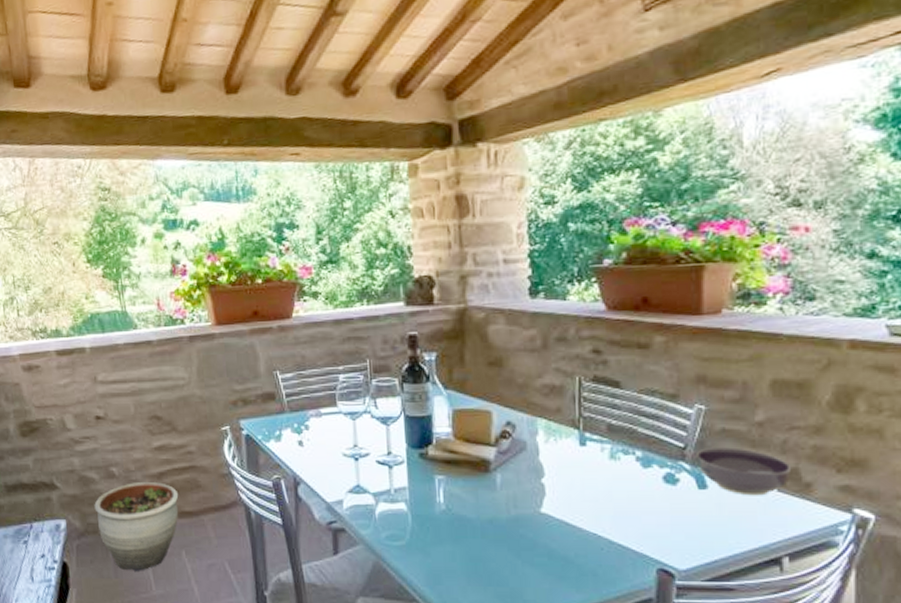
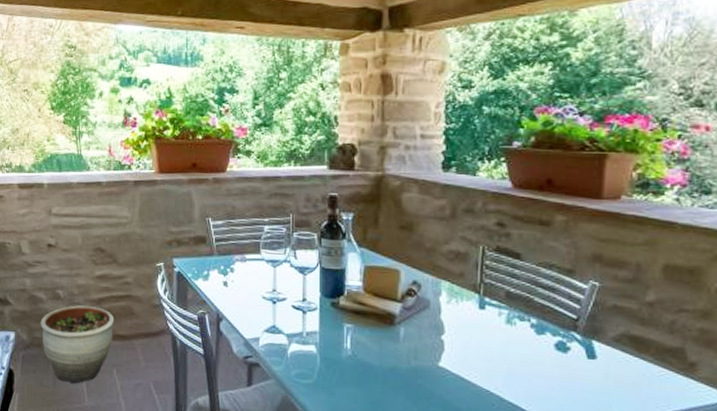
bowl: present [695,447,792,496] -> none [586,321,678,371]

